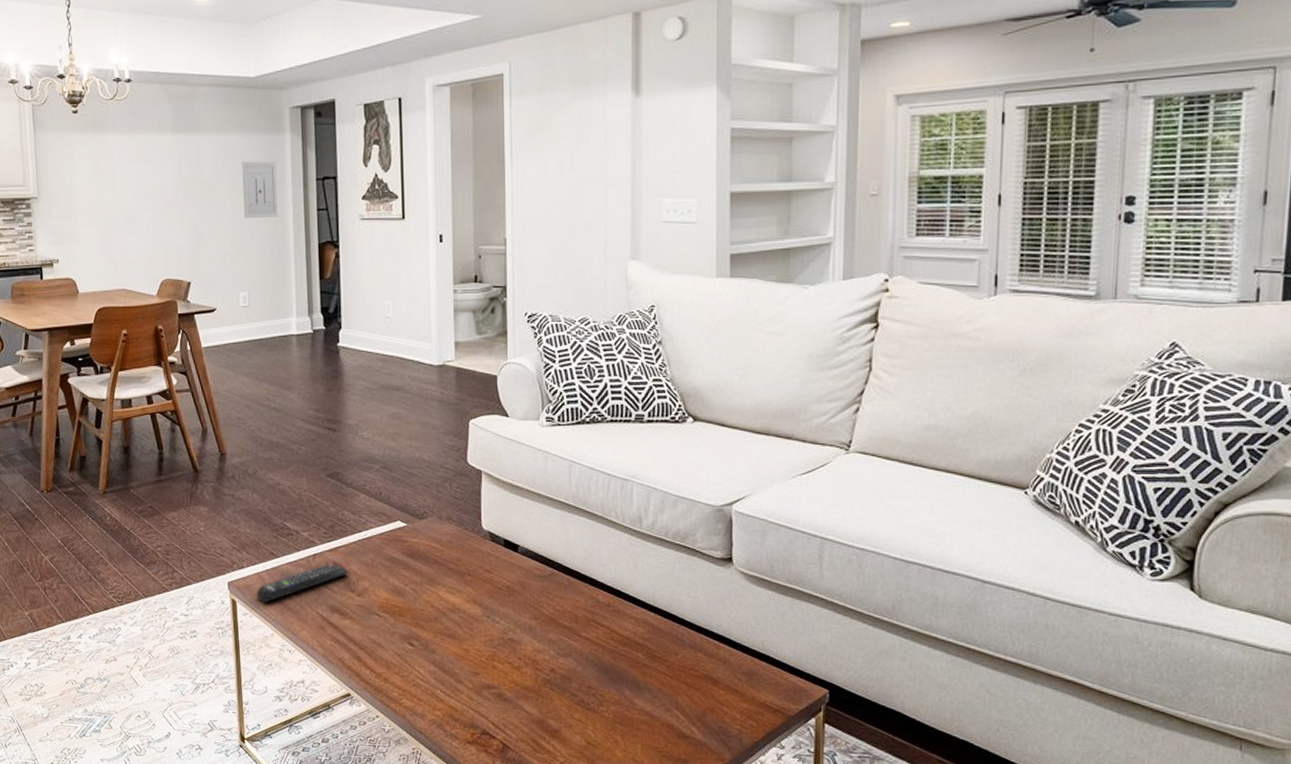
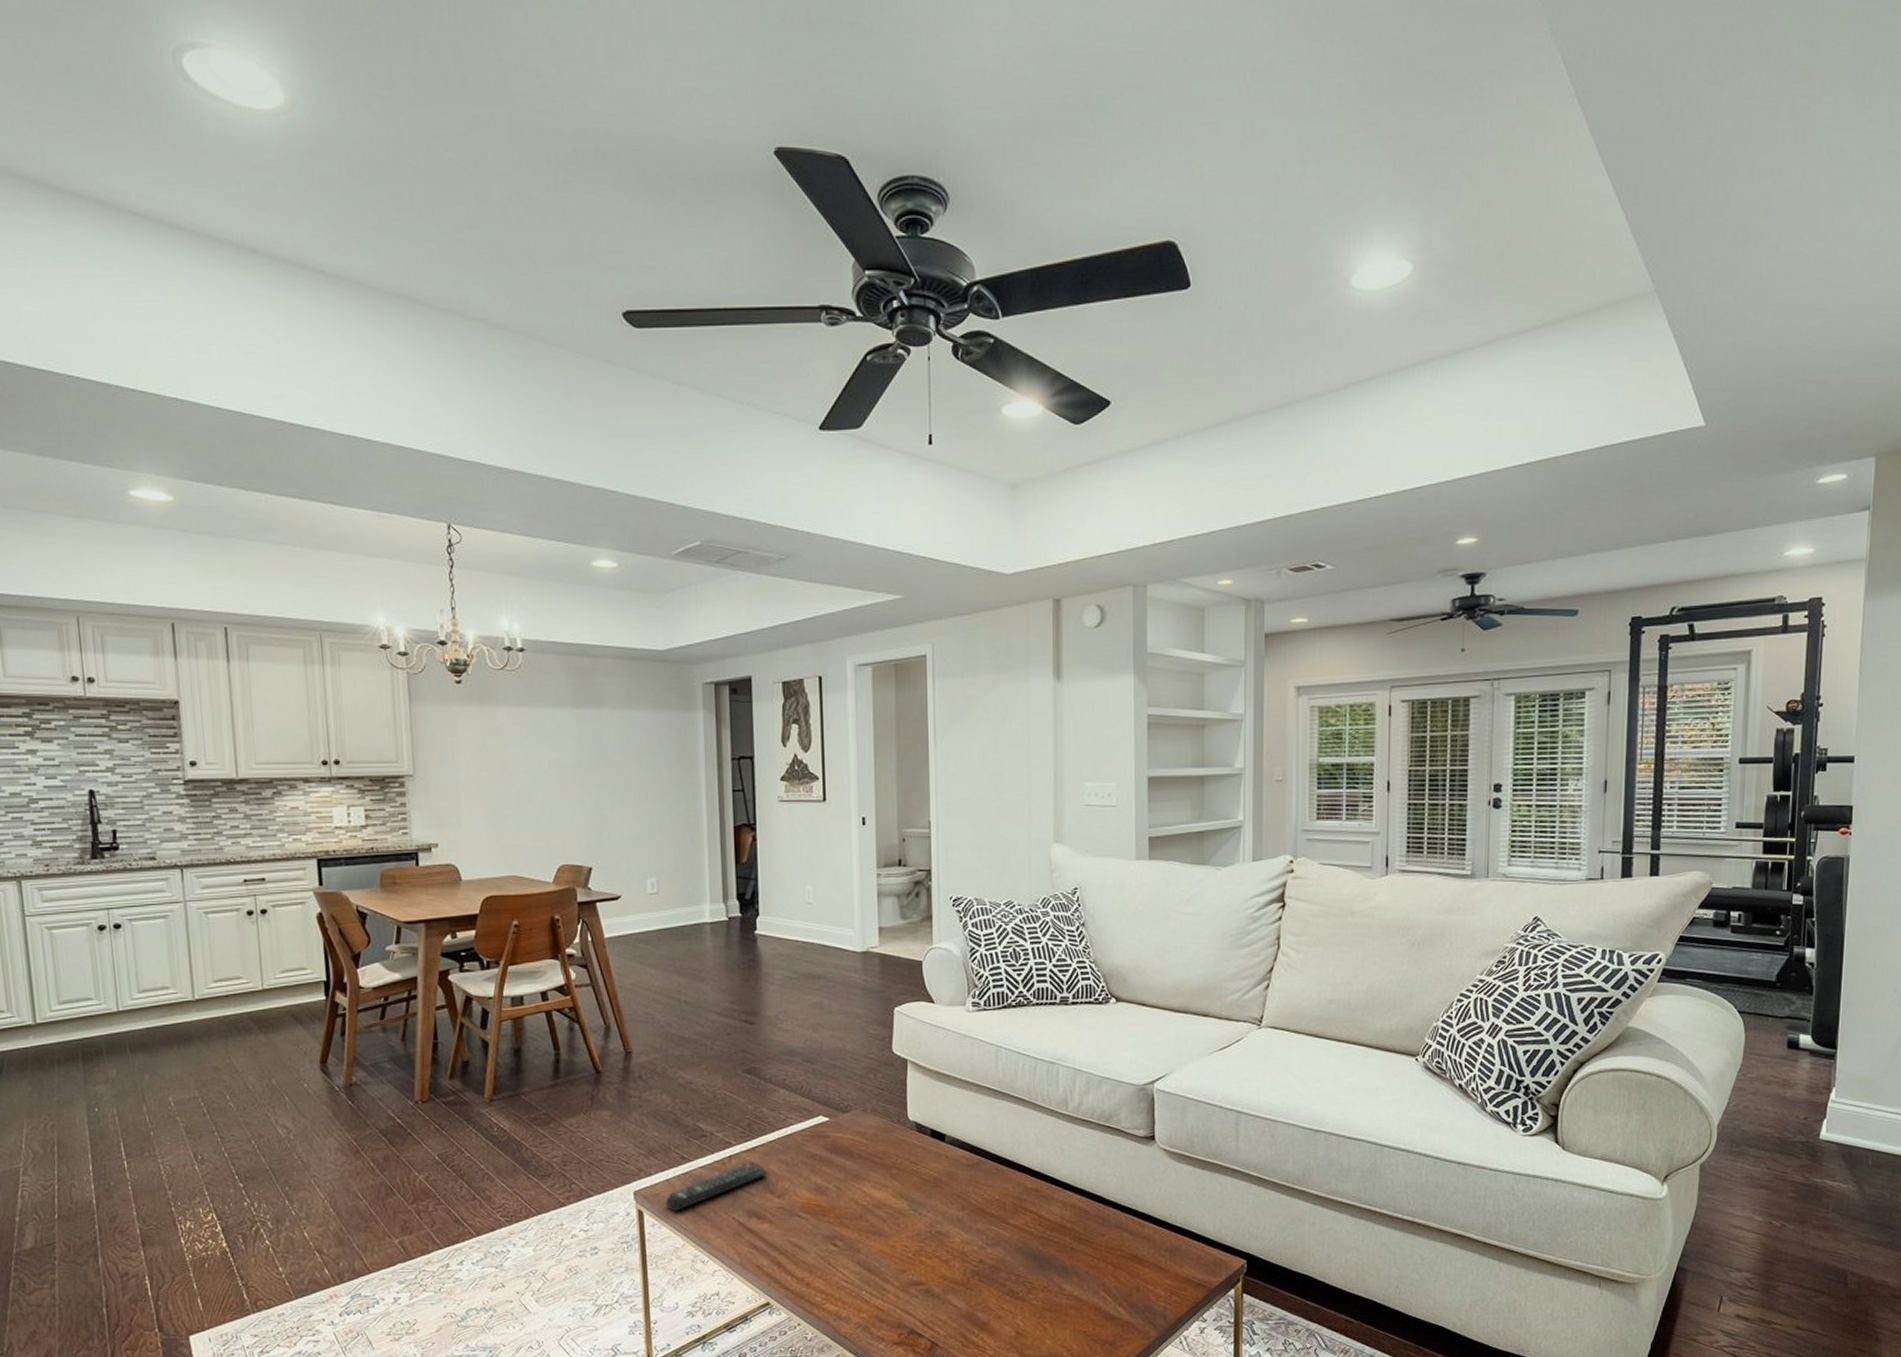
wall art: present [242,161,278,218] -> none [650,739,690,799]

